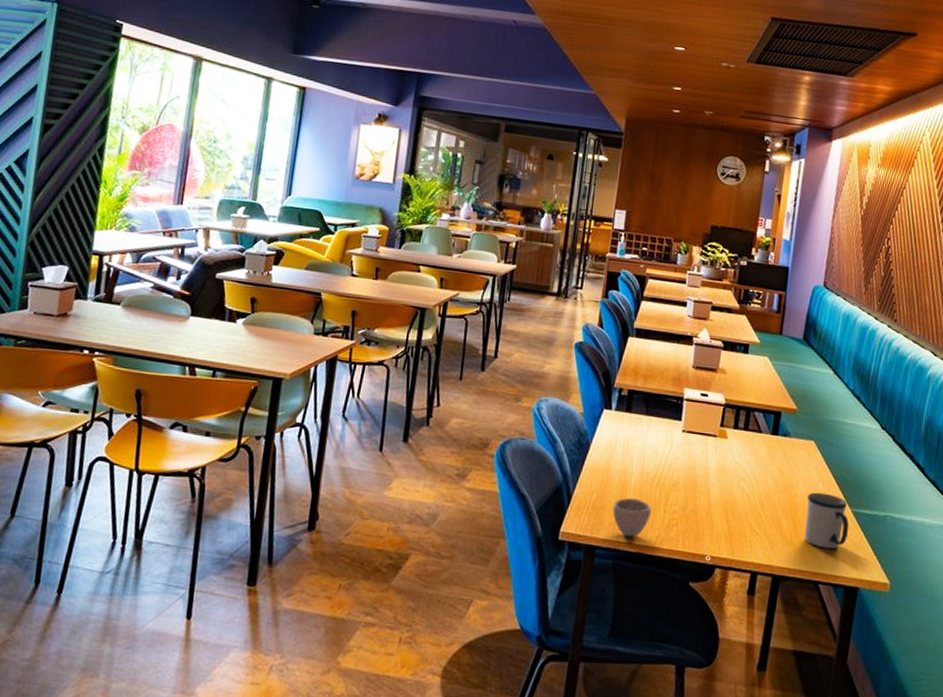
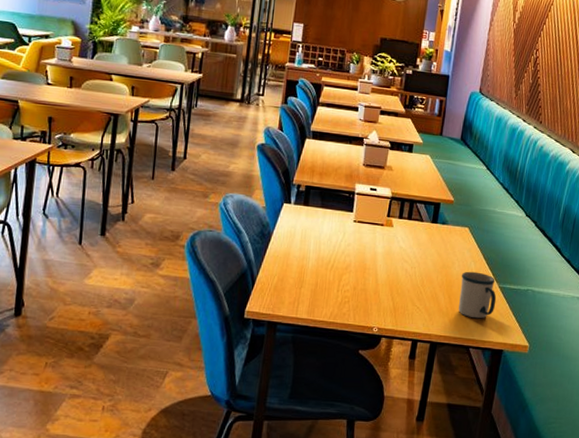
cup: present [612,497,652,537] -> none [292,280,327,314]

